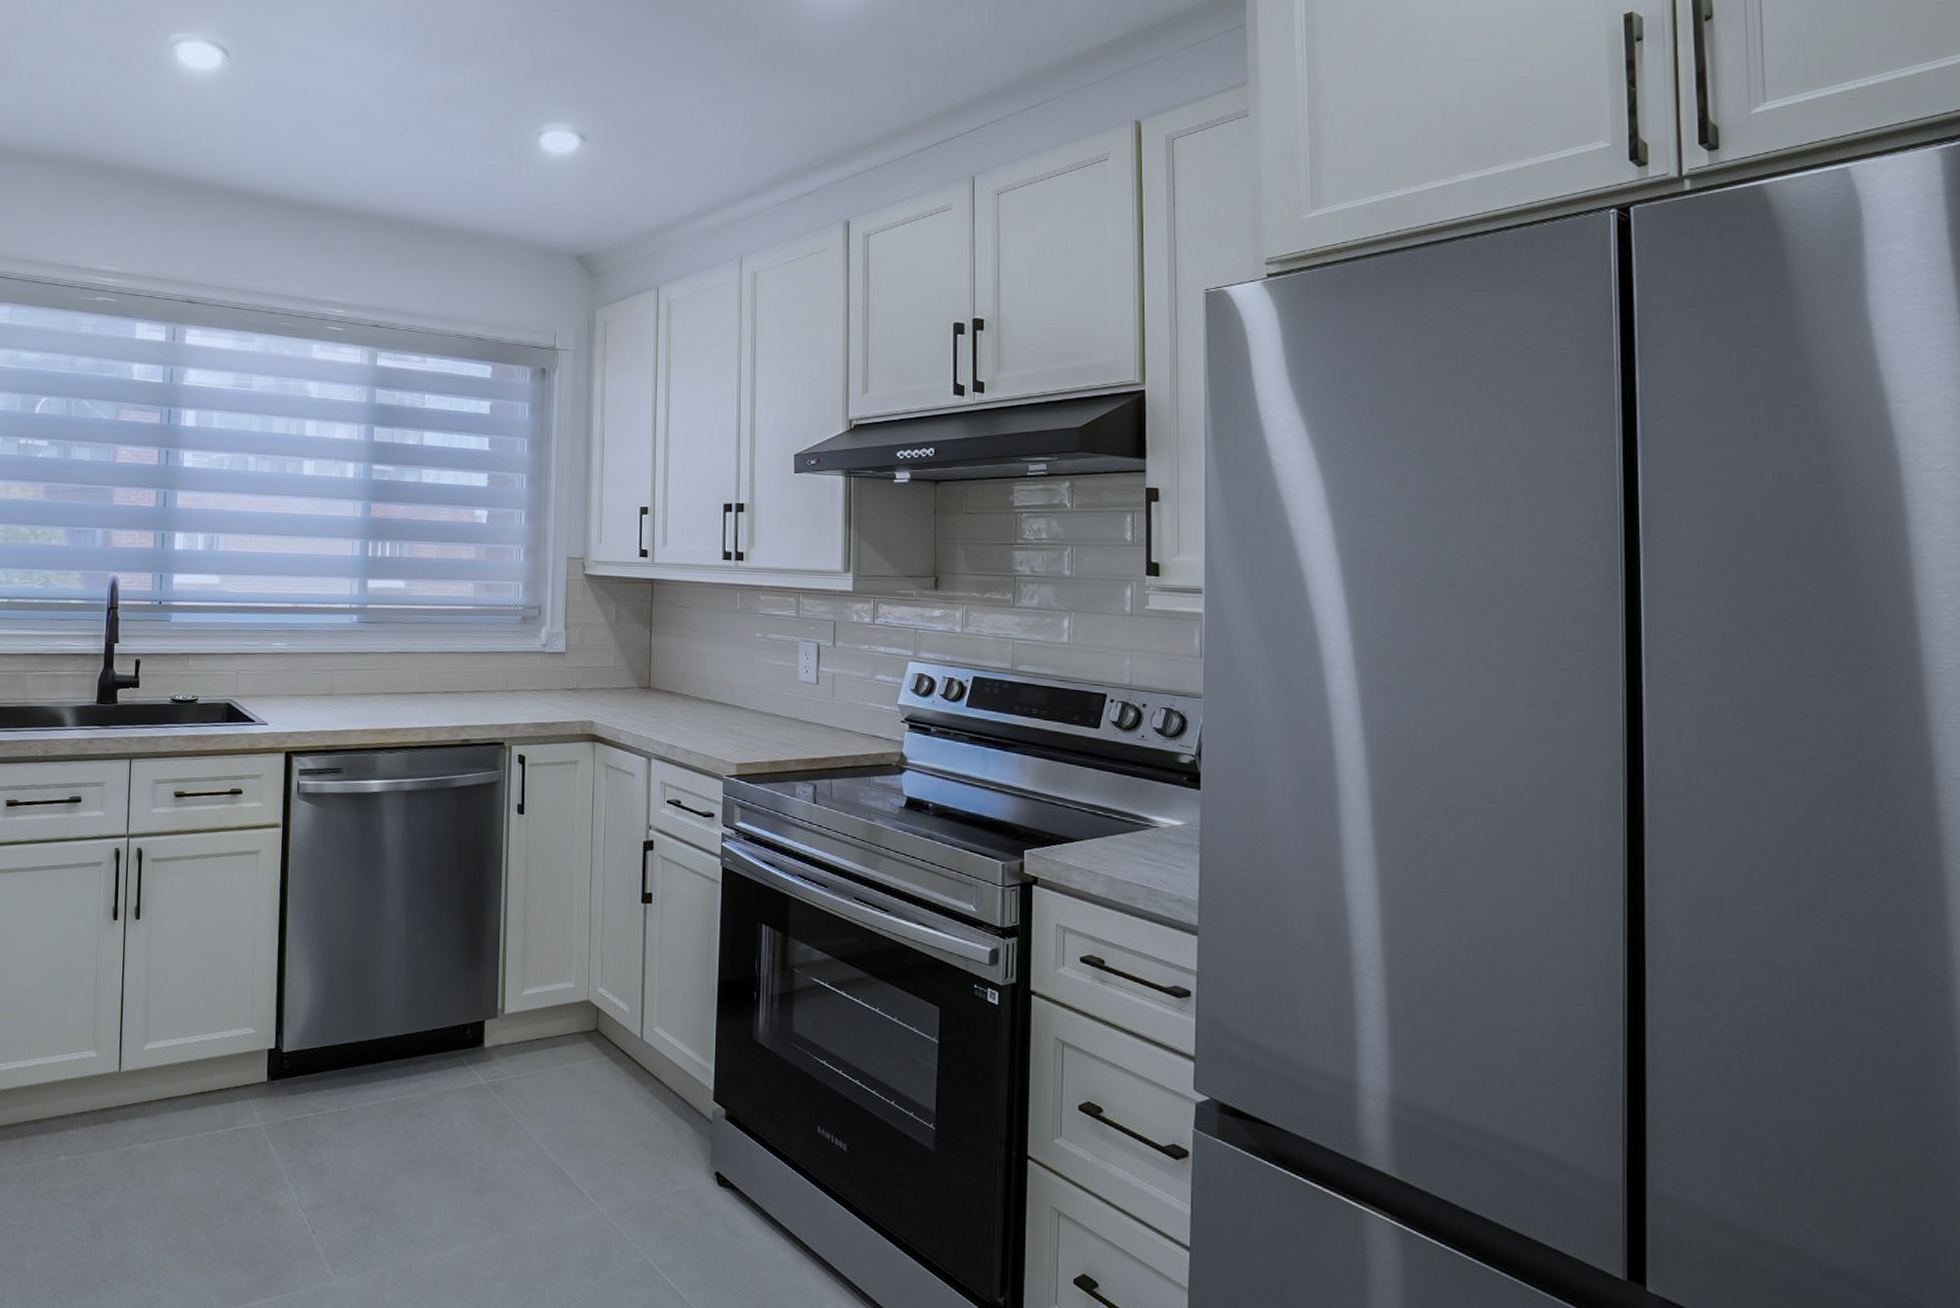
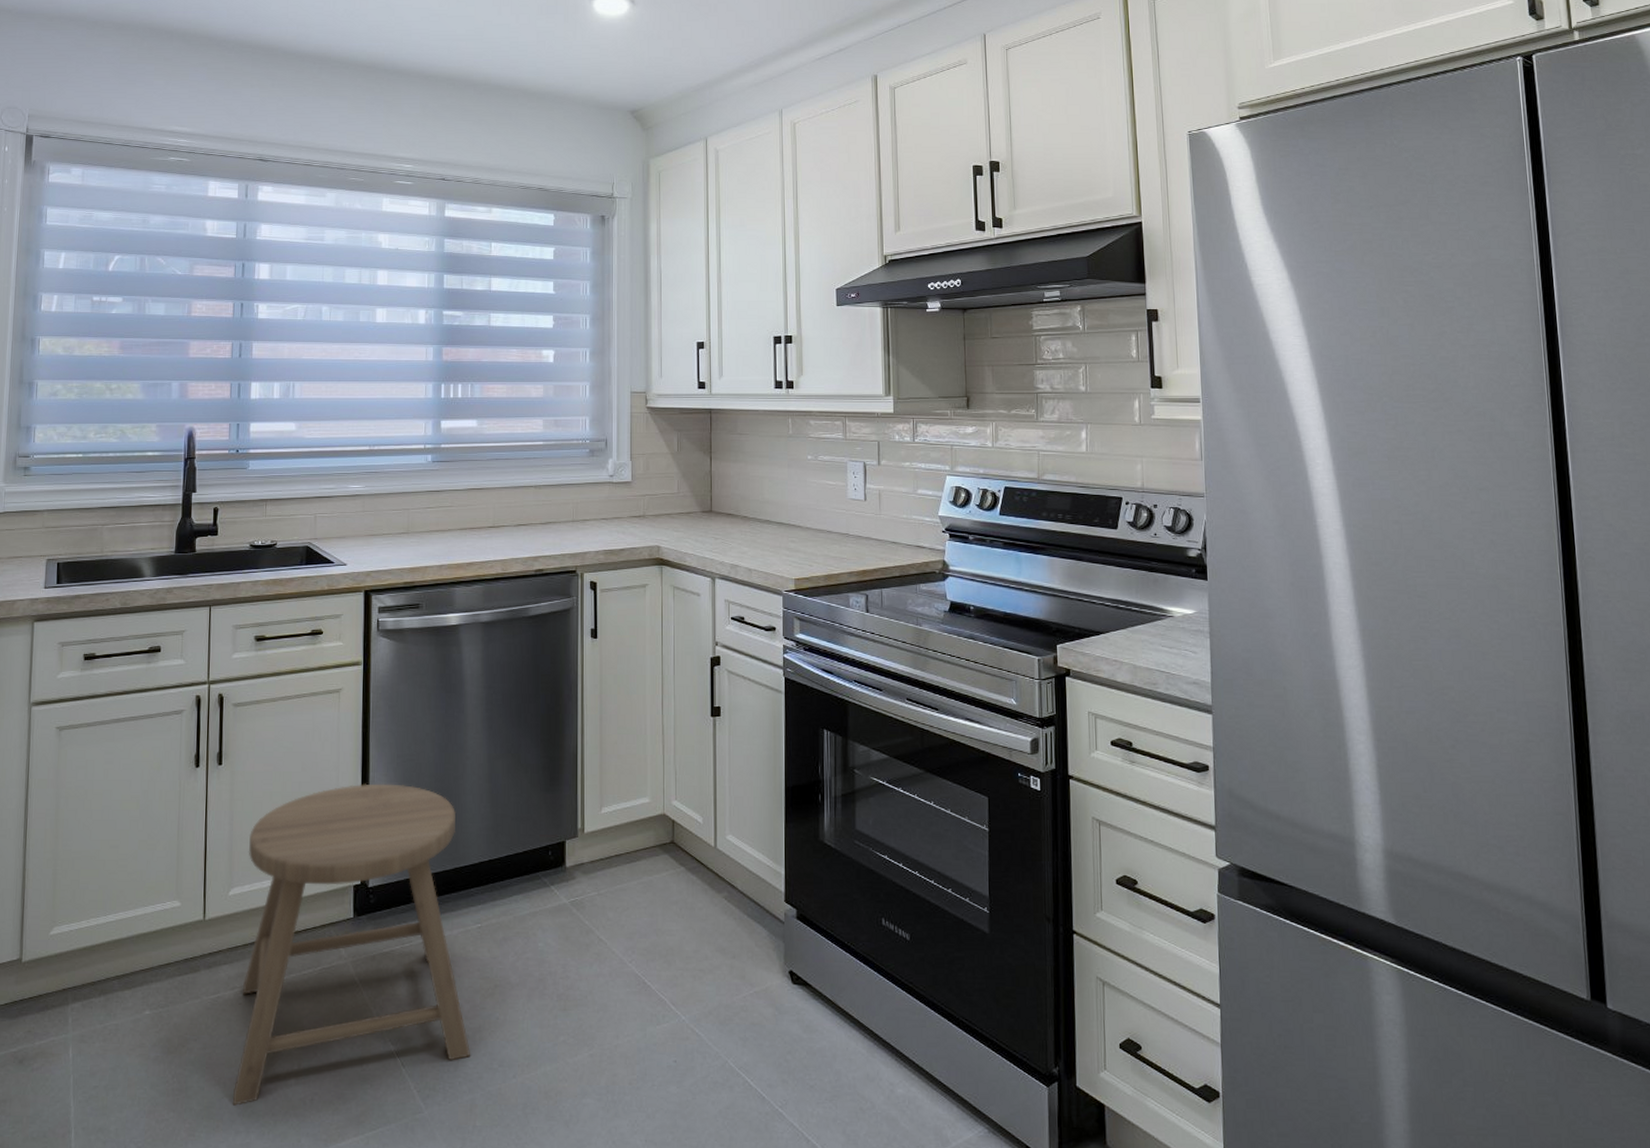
stool: none [144,947,381,1257] -> present [232,783,470,1106]

